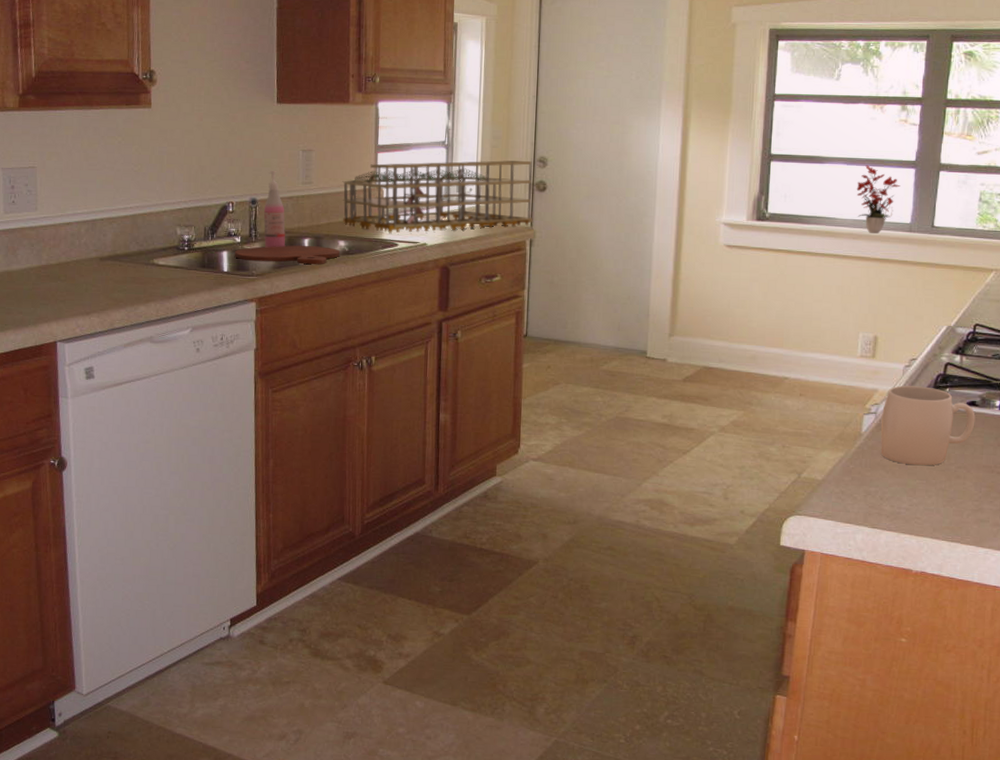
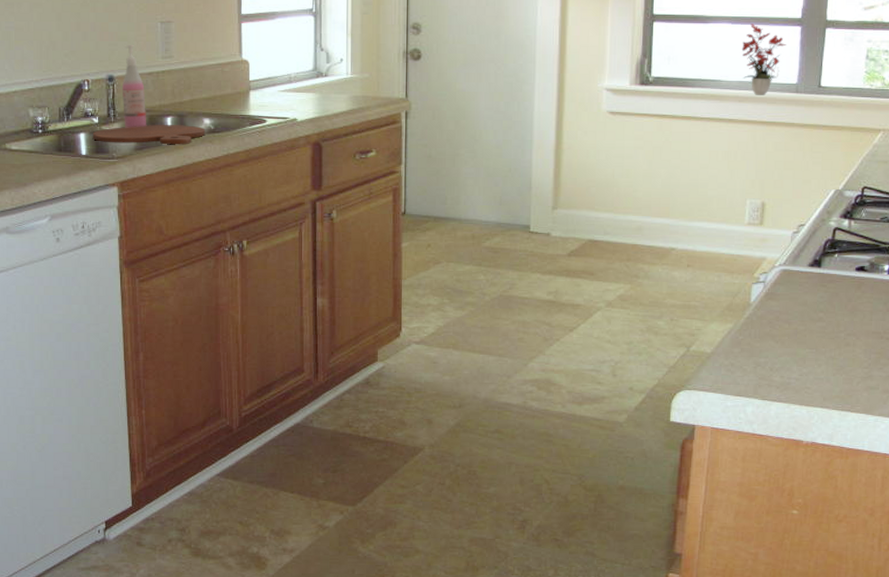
dish rack: present [342,160,533,233] -> none [205,28,408,109]
mug: present [881,385,976,466] -> none [770,253,864,335]

